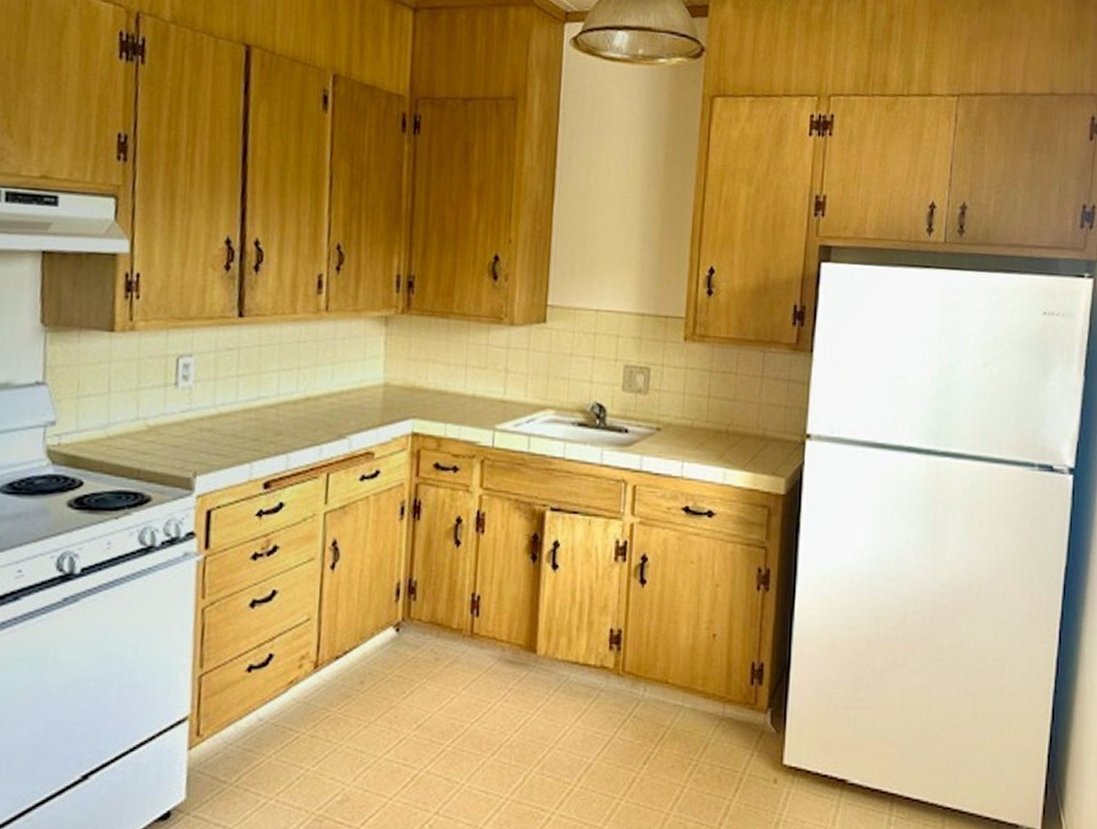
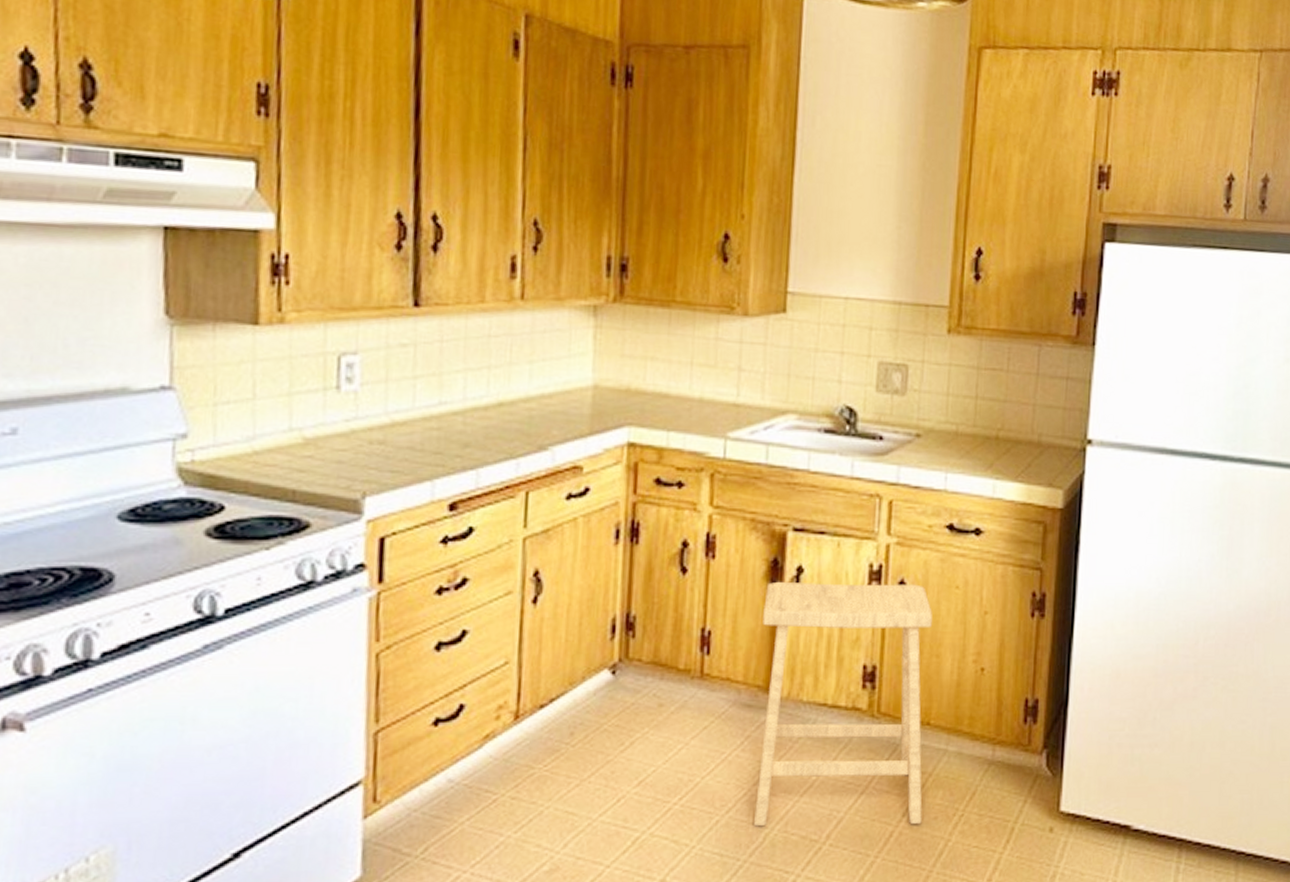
stool: none [514,554,670,772] -> present [753,581,932,827]

